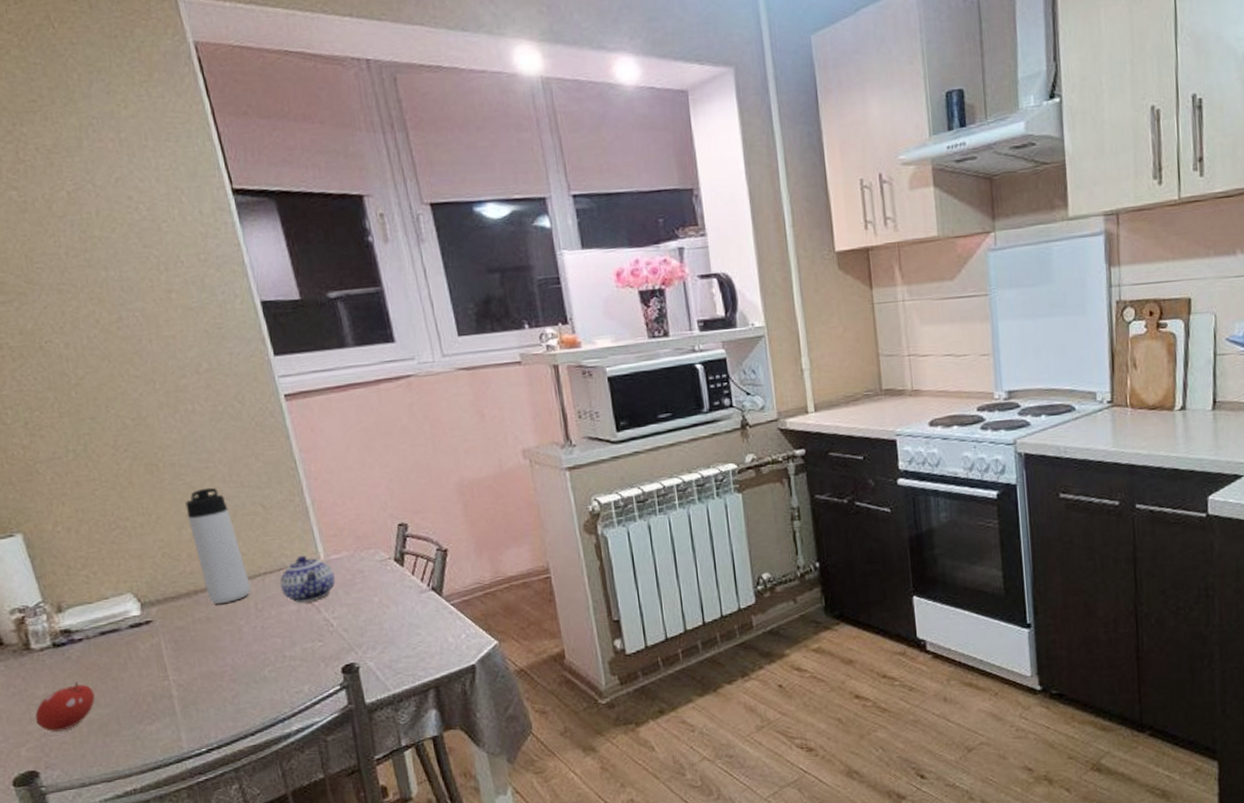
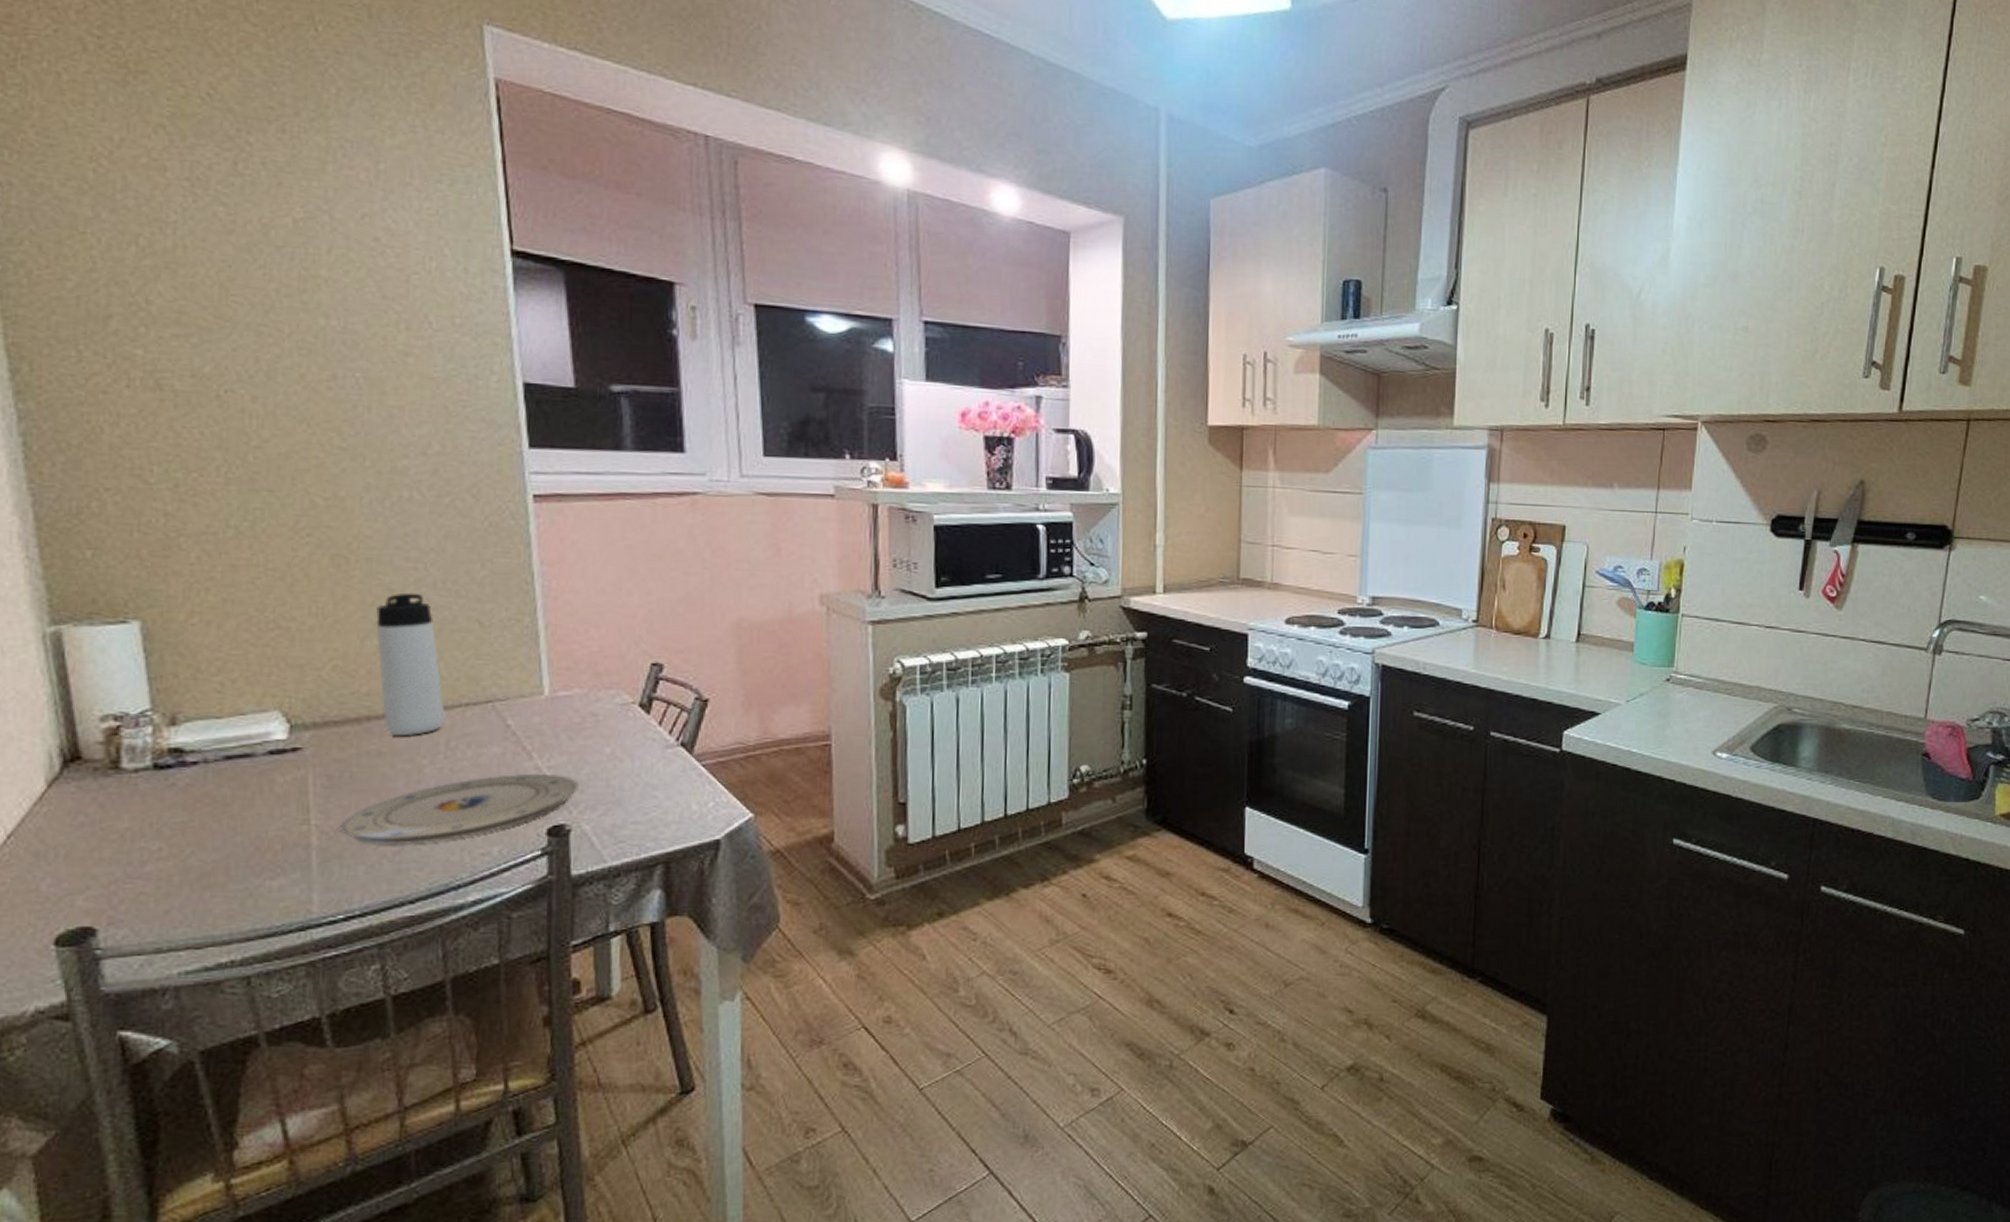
fruit: present [35,681,95,733] -> none [107,816,200,879]
plate: none [190,622,360,692] -> present [340,773,579,844]
teapot: present [279,555,336,603] -> none [484,687,560,745]

